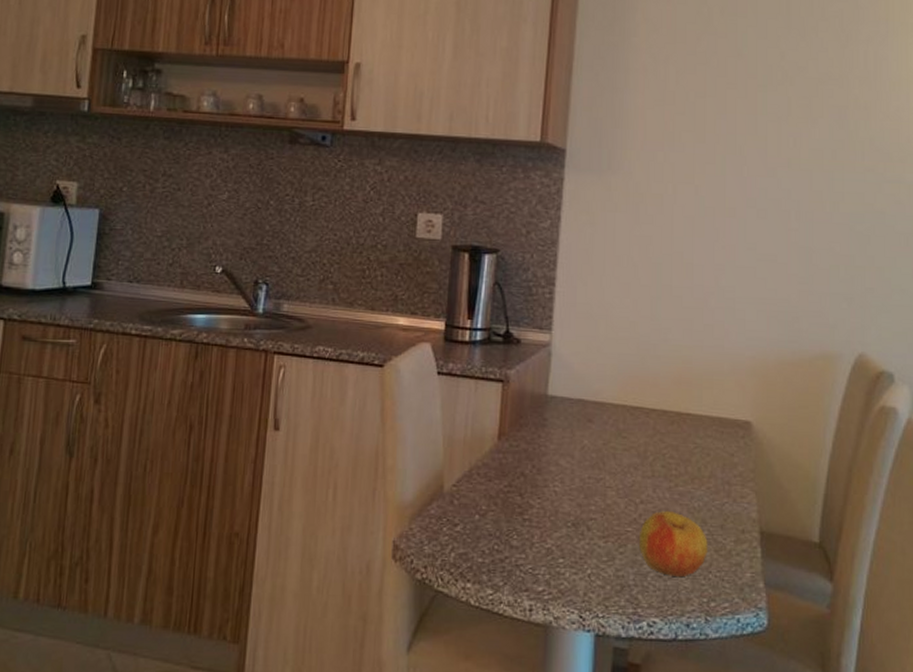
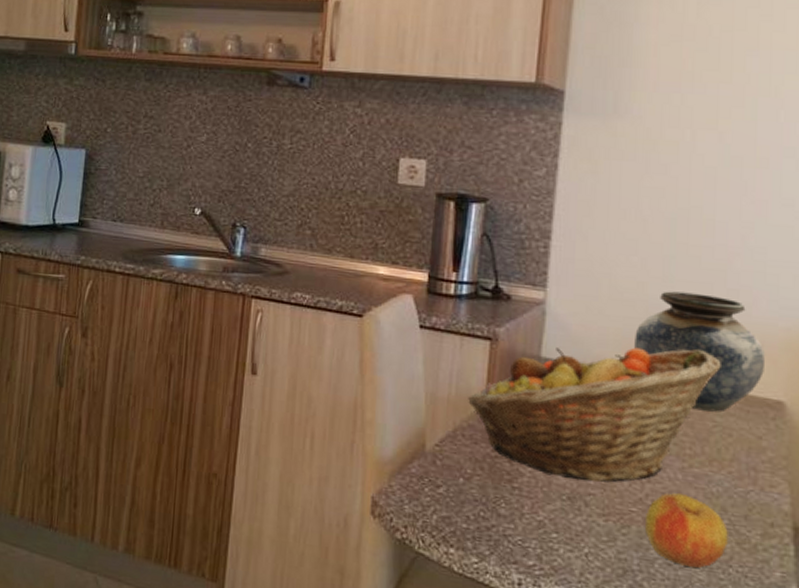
fruit basket: none [482,380,700,508] -> present [468,347,721,483]
vase: none [628,328,735,435] -> present [634,291,765,412]

